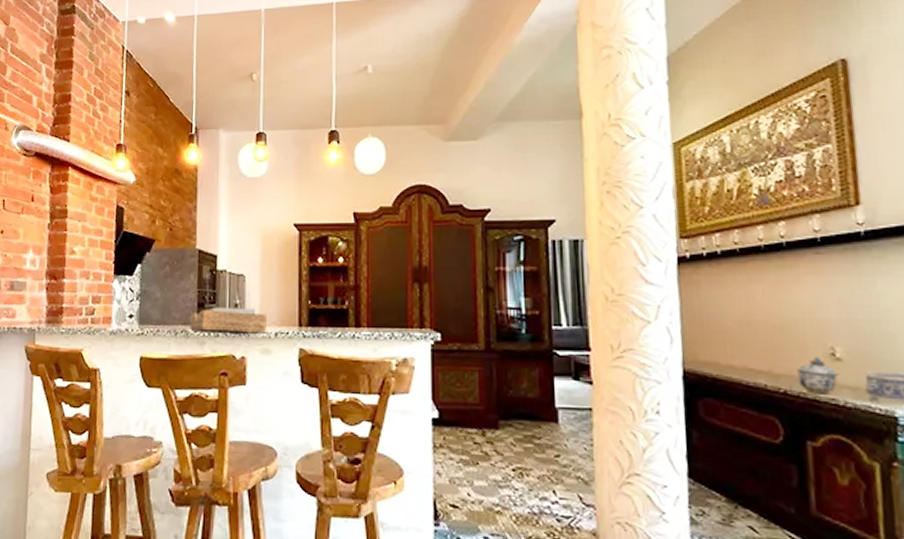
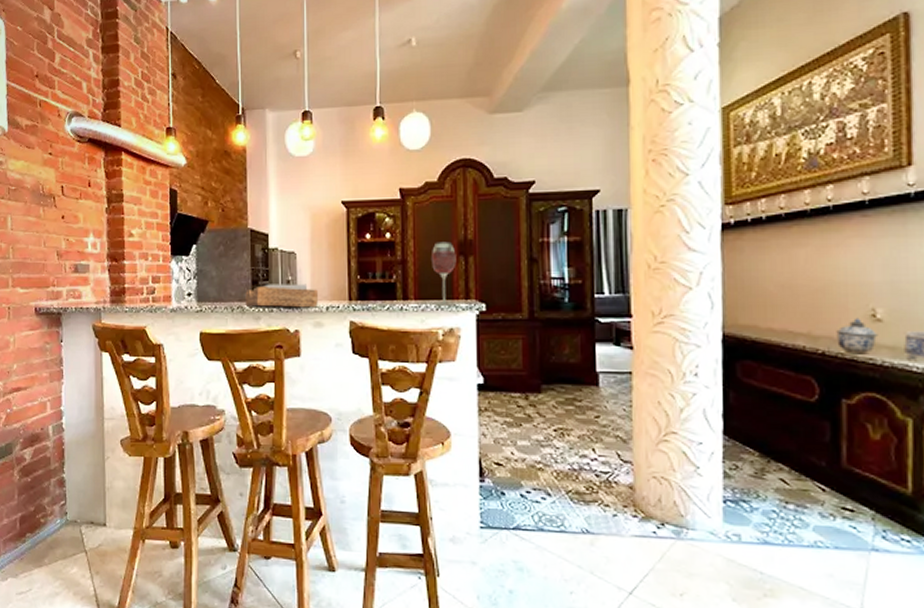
wineglass: none [384,268,411,336] -> present [430,241,456,307]

